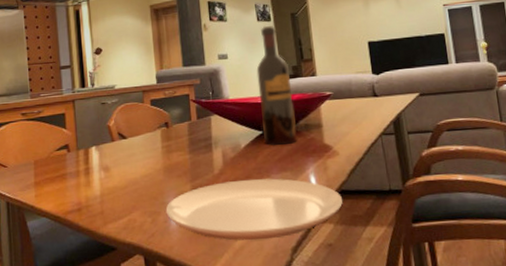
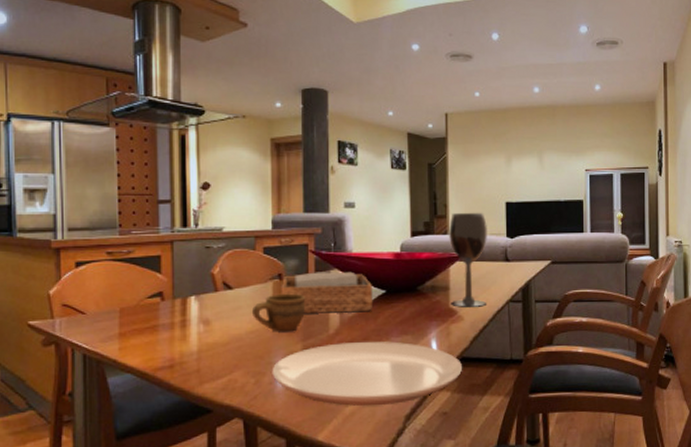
cup: none [144,139,191,175] -> present [251,293,306,332]
napkin holder: none [168,116,252,157] -> present [281,271,373,314]
wine bottle: present [256,25,297,145] -> none [385,174,422,306]
wine glass: none [316,53,359,143] -> present [449,212,487,308]

